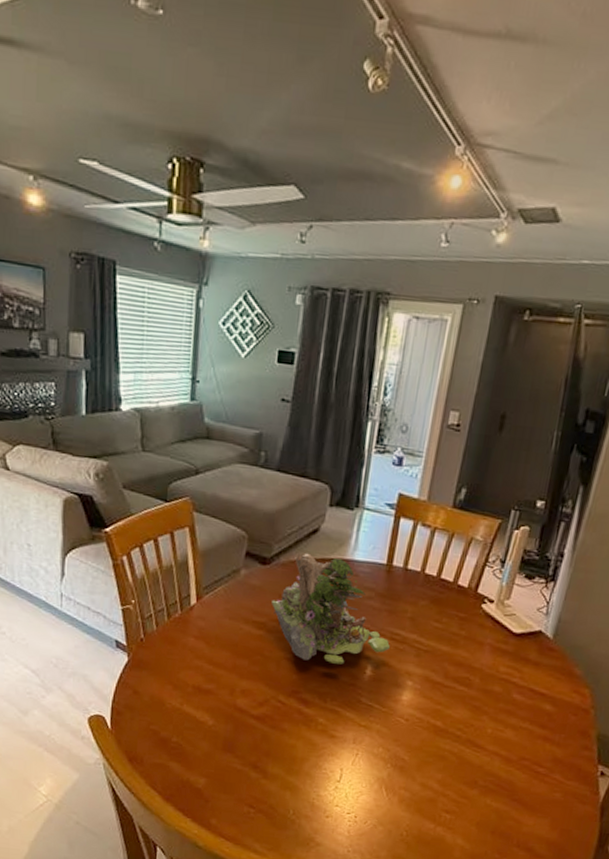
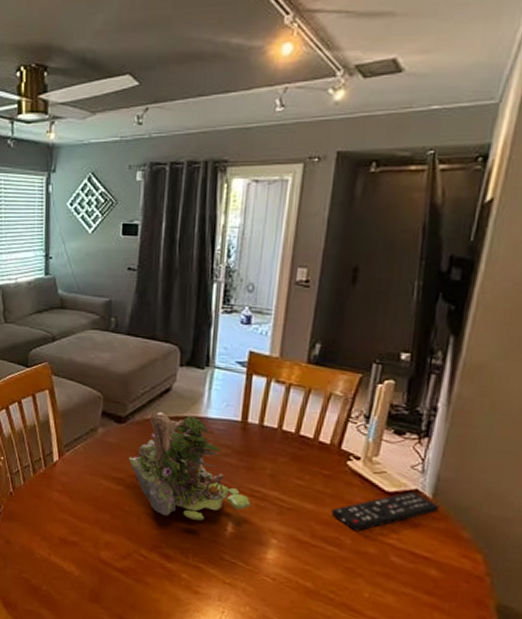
remote control: none [464,632,558,672] -> present [331,491,440,532]

